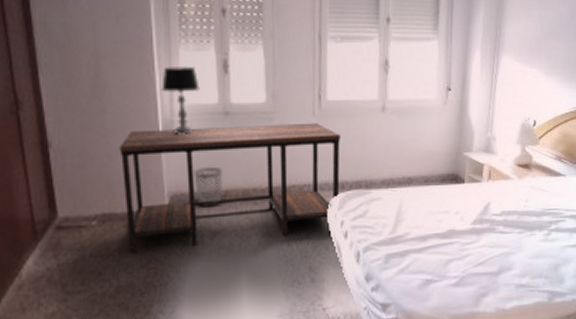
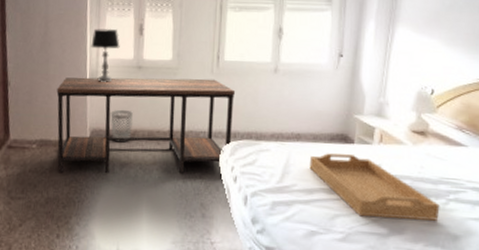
serving tray: none [422,195,543,258] -> present [309,153,440,221]

